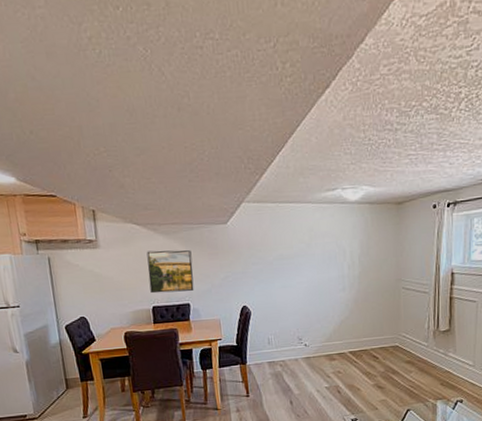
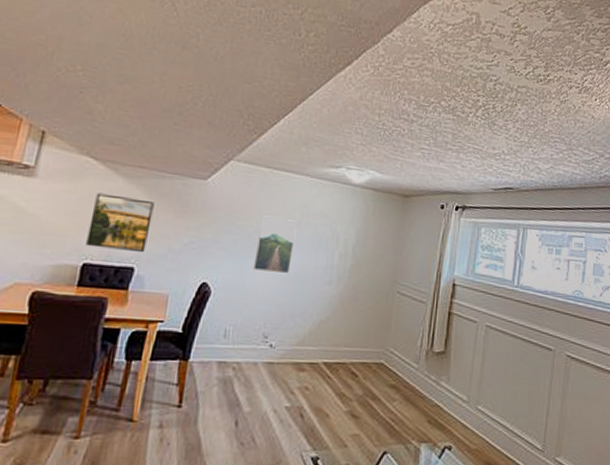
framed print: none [277,243,309,290] -> present [253,215,298,274]

